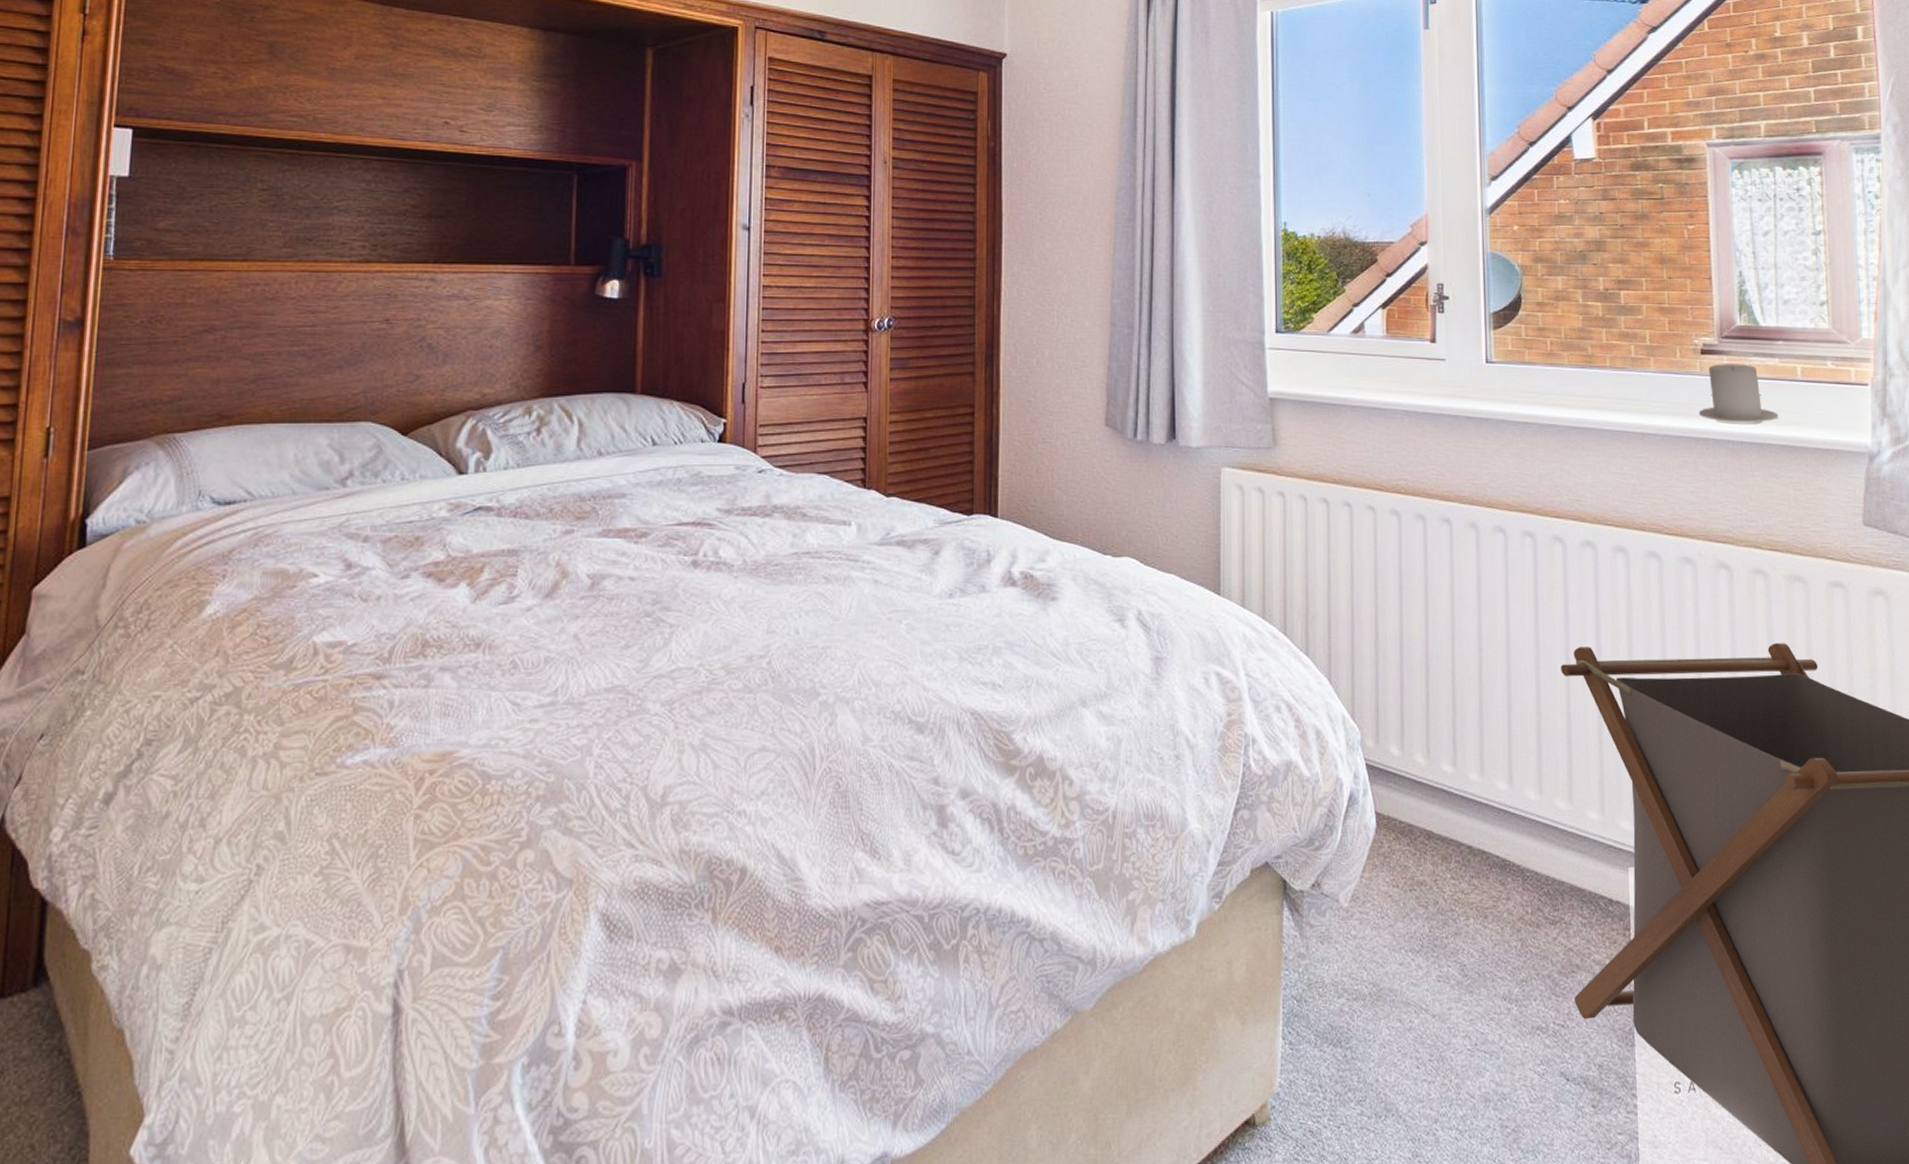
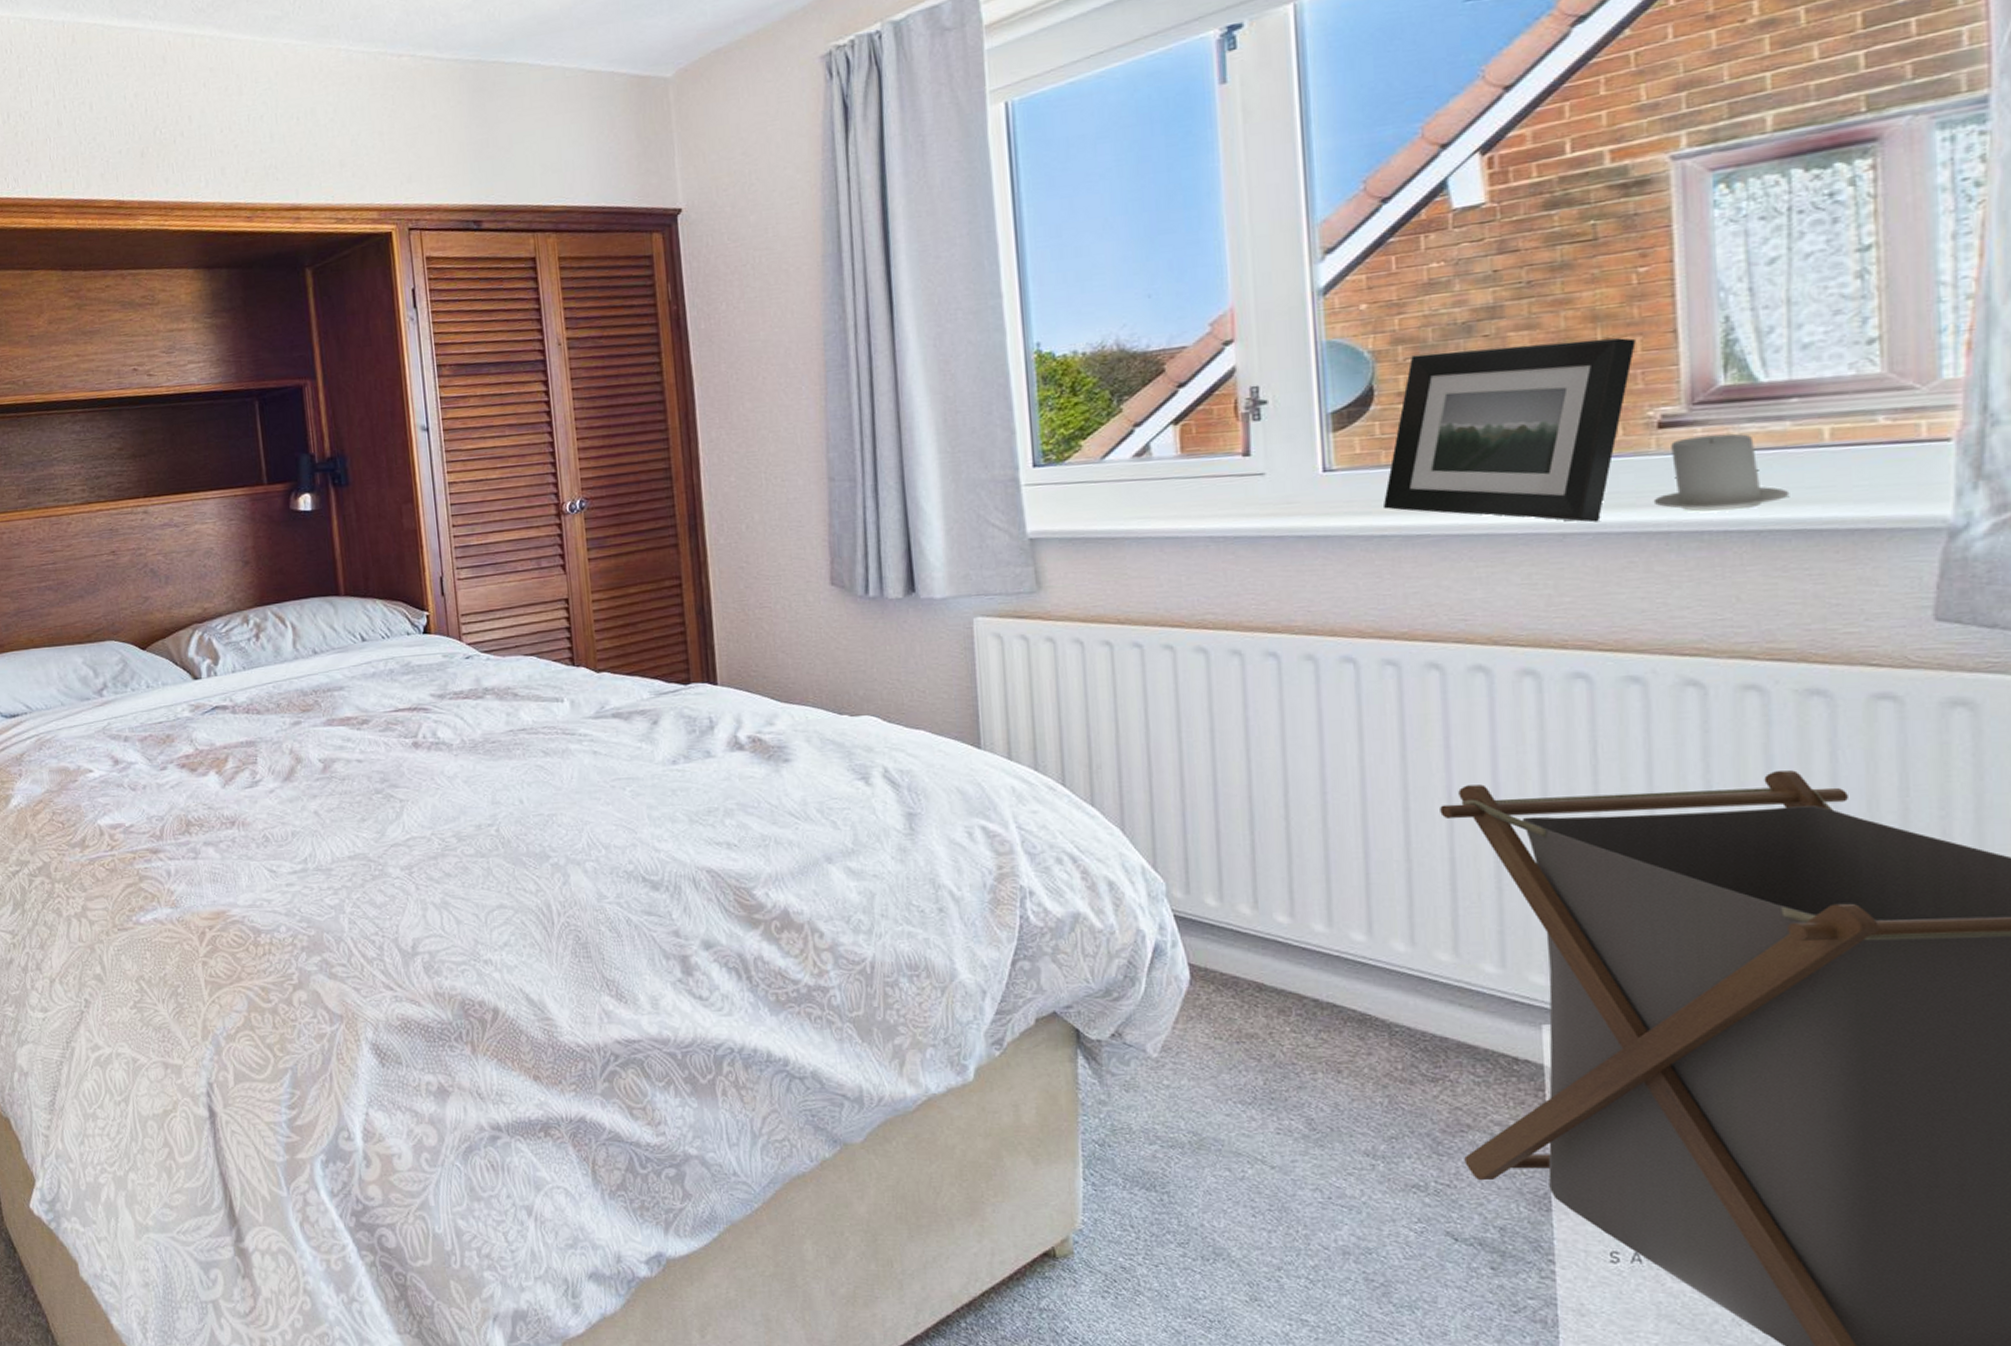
picture frame: none [1525,273,1687,426] -> present [1382,338,1636,523]

